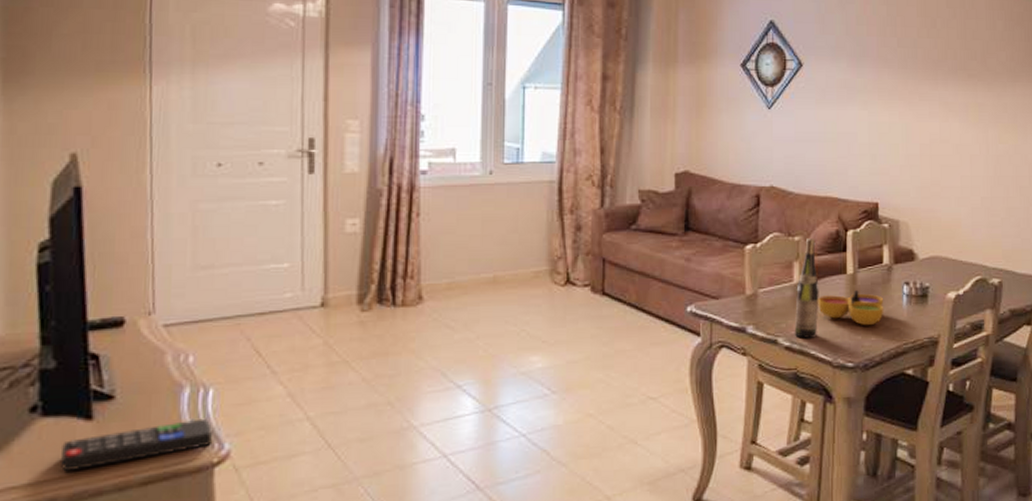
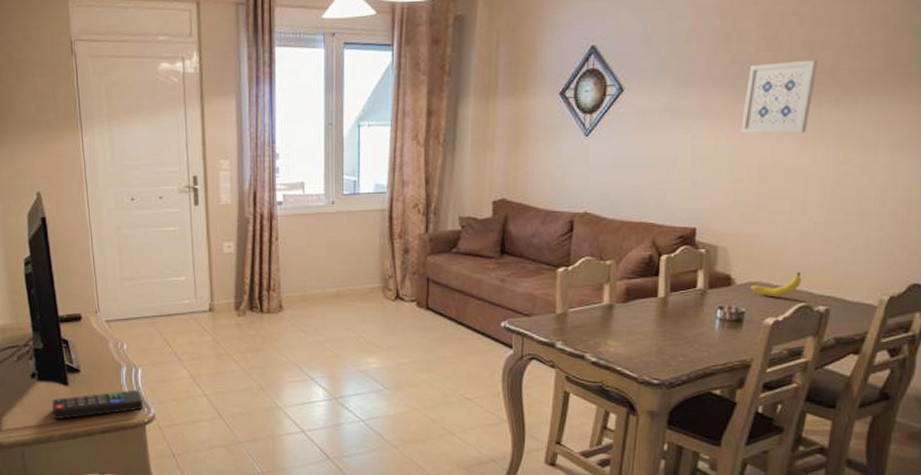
wine bottle: present [794,239,819,338] -> none [601,263,629,355]
decorative bowl: present [818,290,884,326] -> none [626,313,695,347]
wall art: none [911,47,971,114] -> present [740,59,818,134]
banana: none [932,246,976,272] -> present [751,272,802,298]

